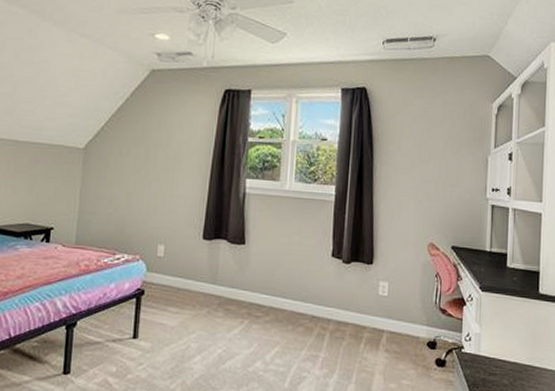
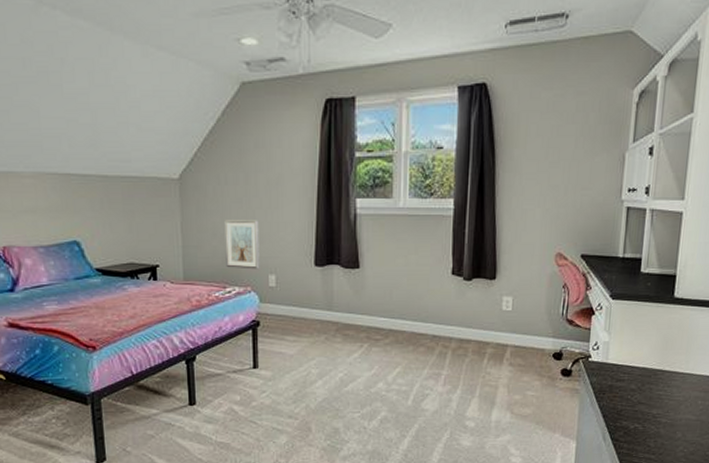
picture frame: none [118,189,154,239] -> present [224,220,260,270]

